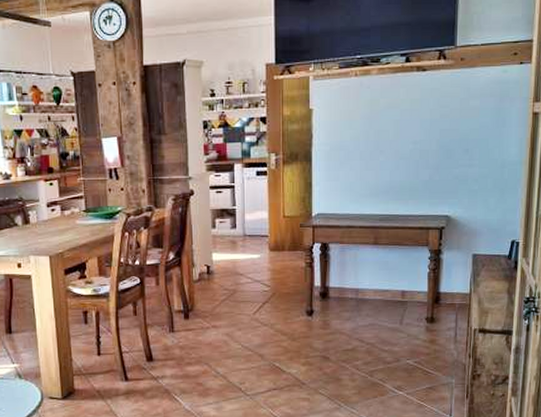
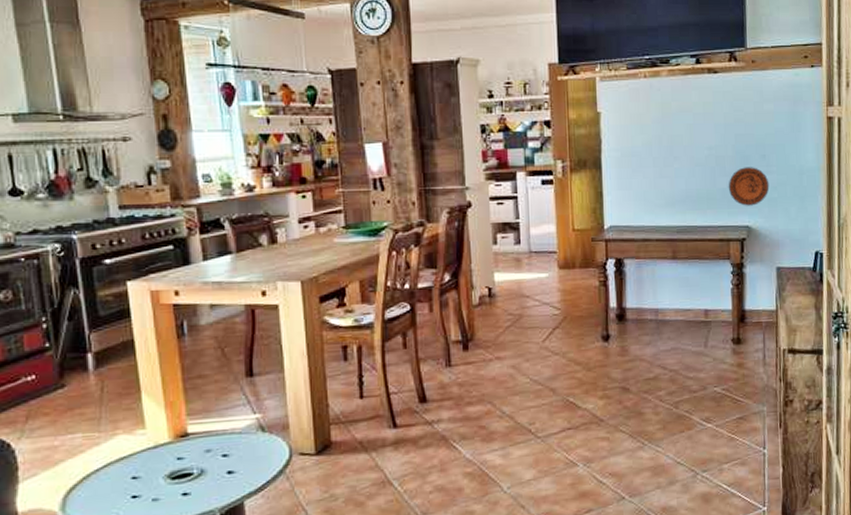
decorative plate: none [430,160,471,197] -> present [728,167,770,206]

